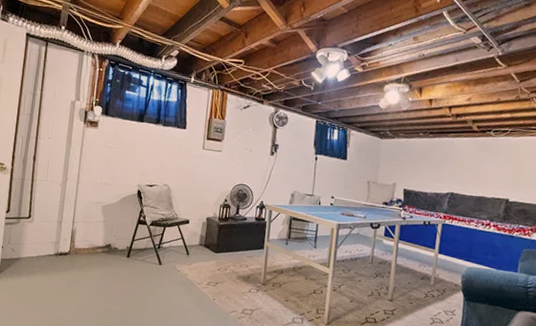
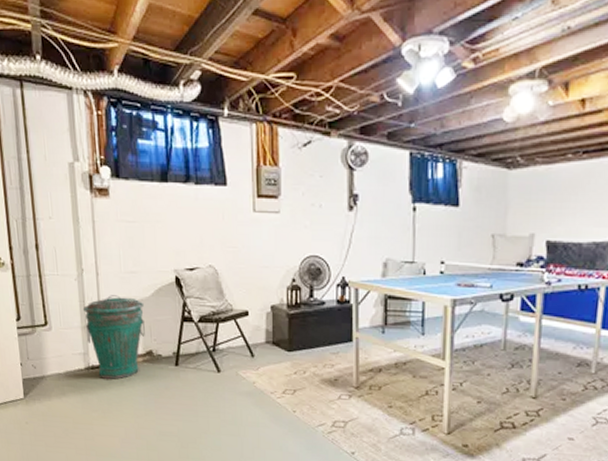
trash can: none [60,199,111,265] -> present [82,295,145,379]

